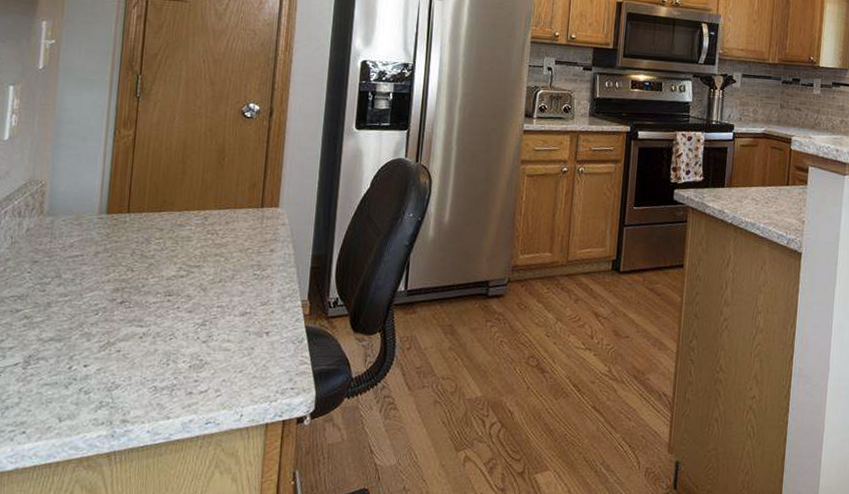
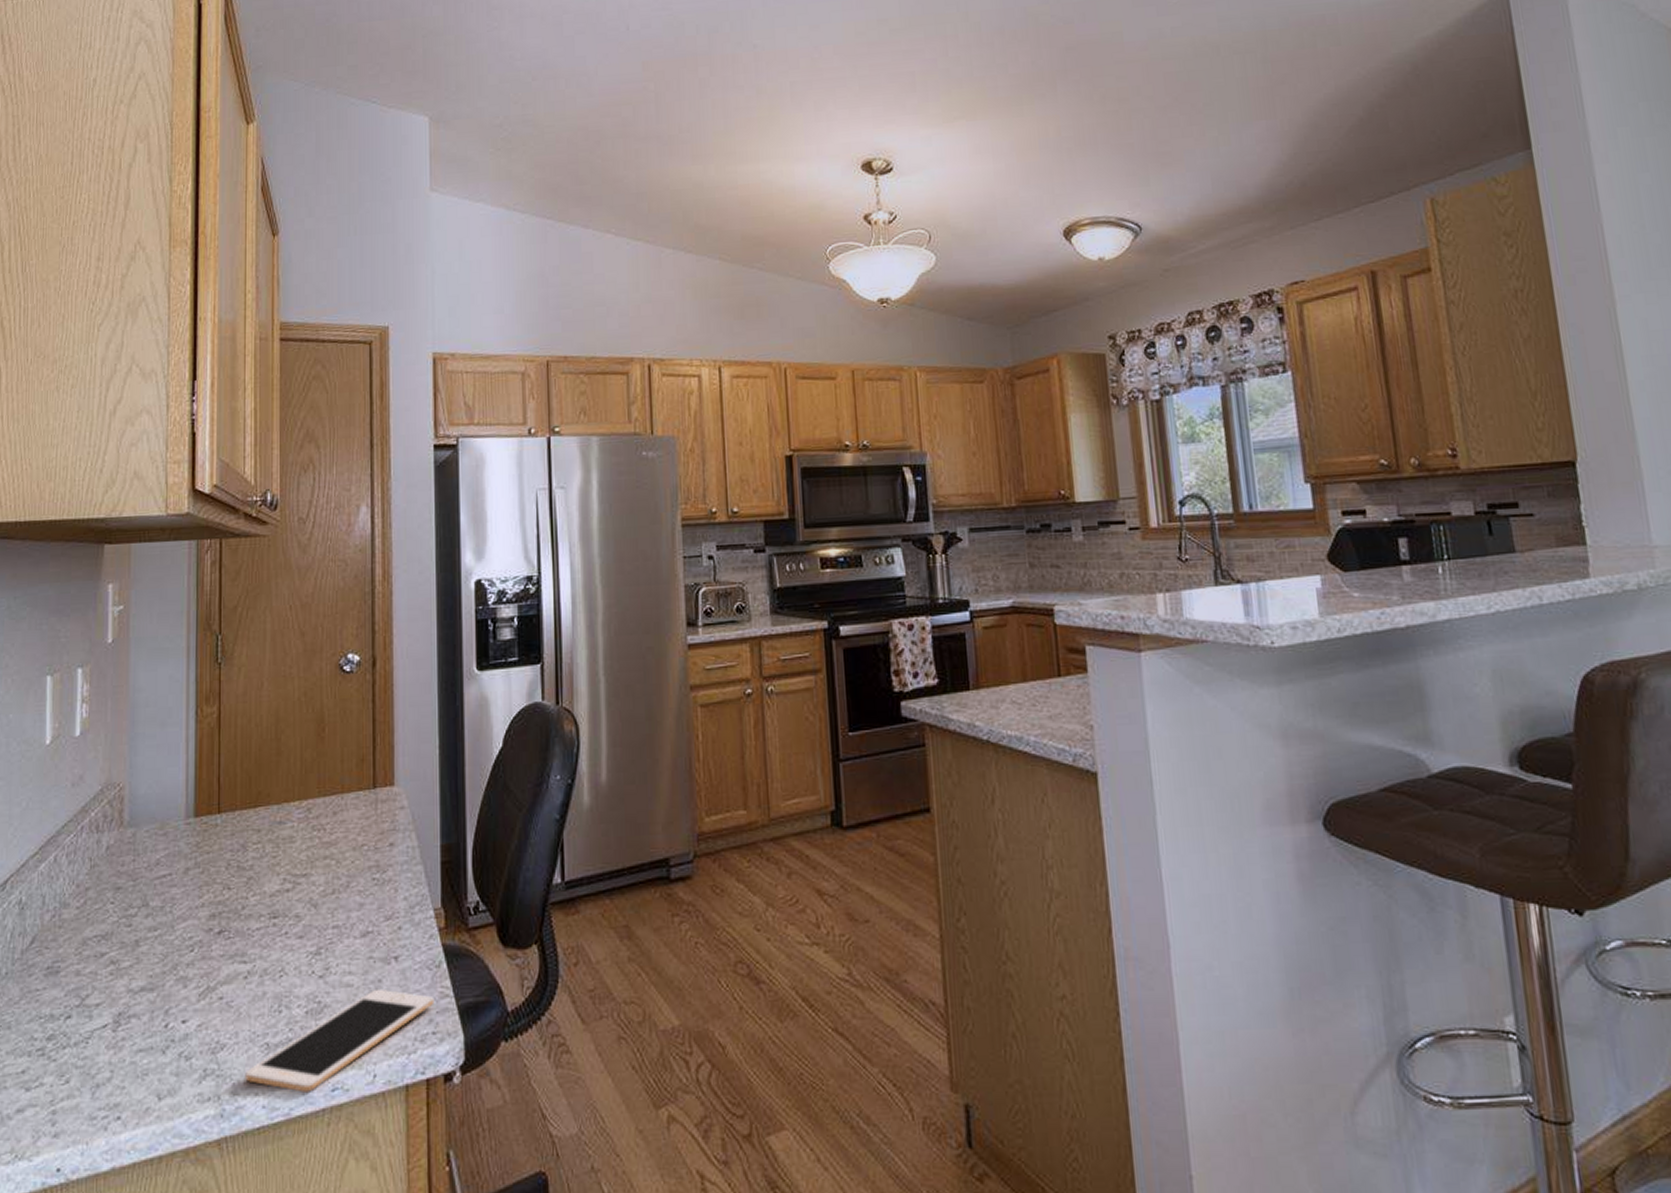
cell phone: none [134,354,295,424] -> present [245,988,435,1093]

